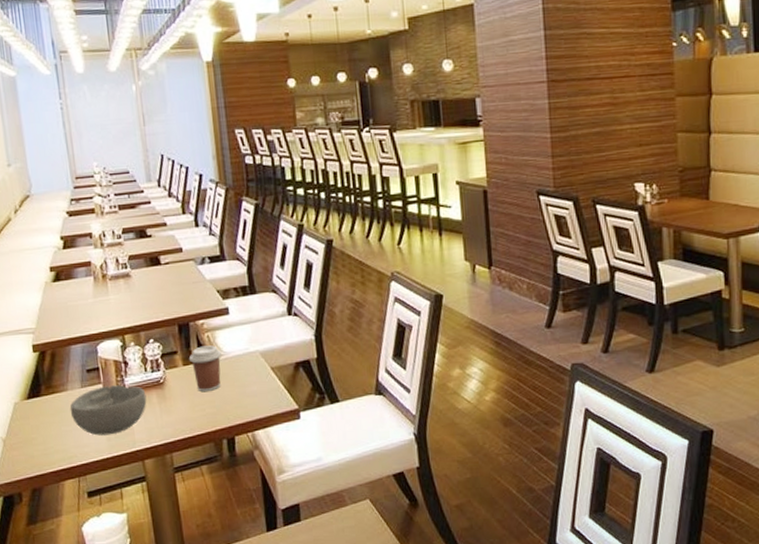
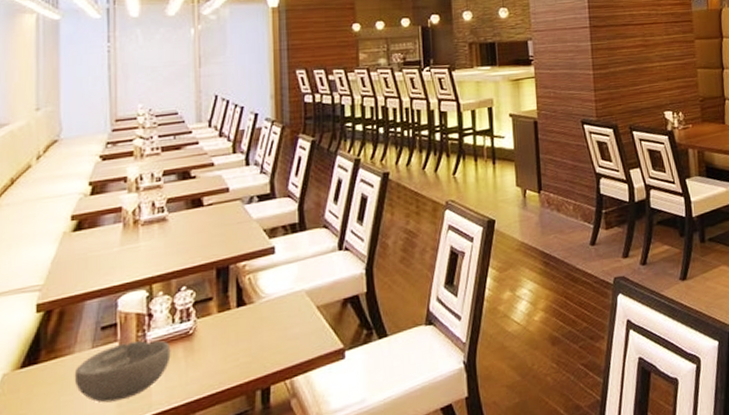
coffee cup: present [188,345,222,391] -> none [225,288,264,340]

